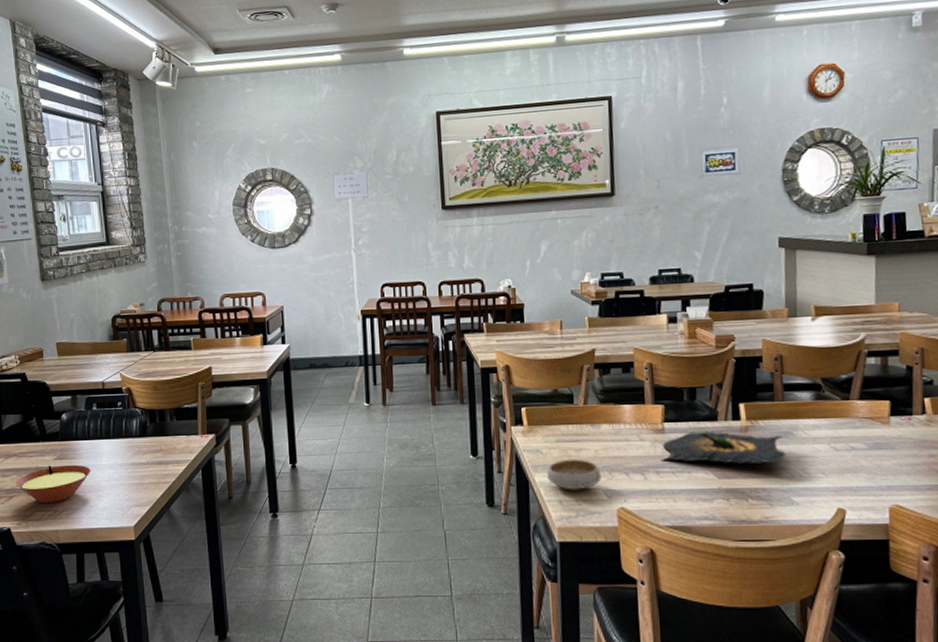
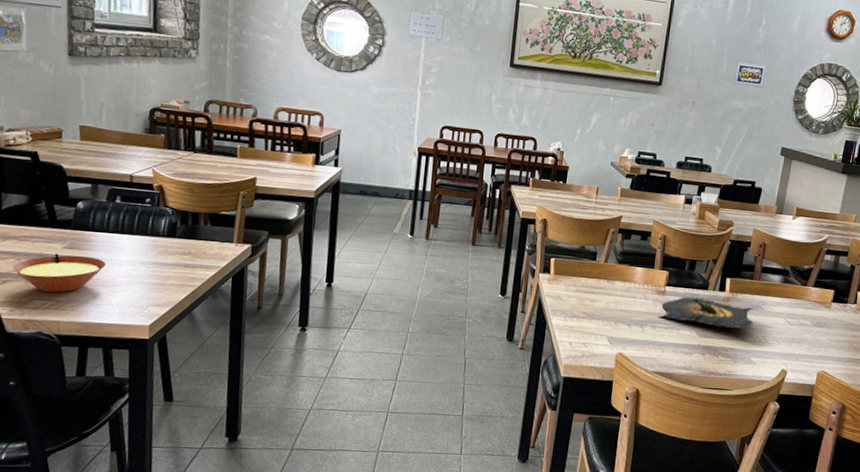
bowl: present [547,459,601,490] -> none [563,307,608,335]

